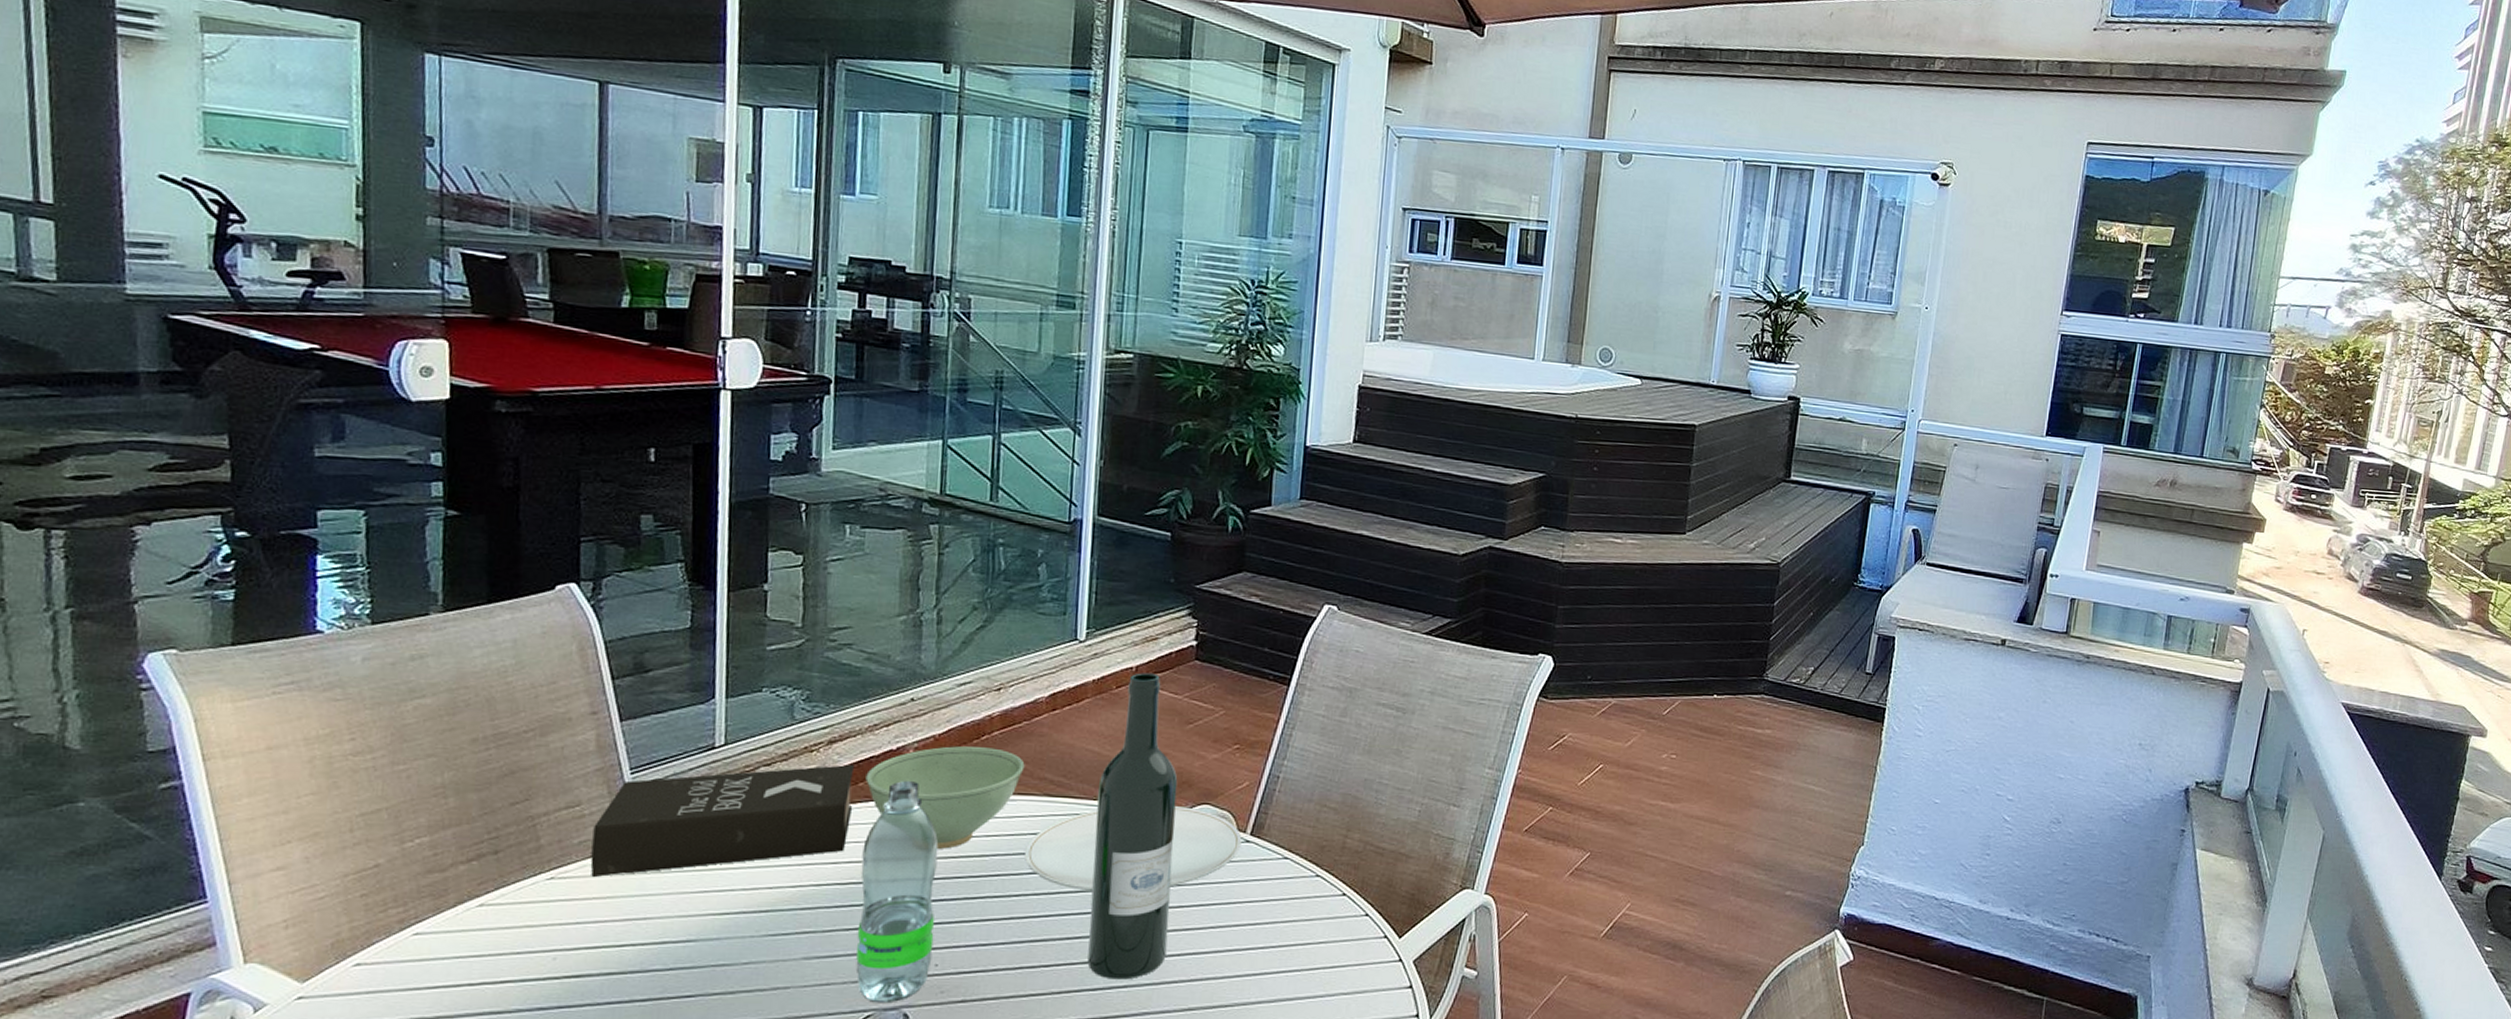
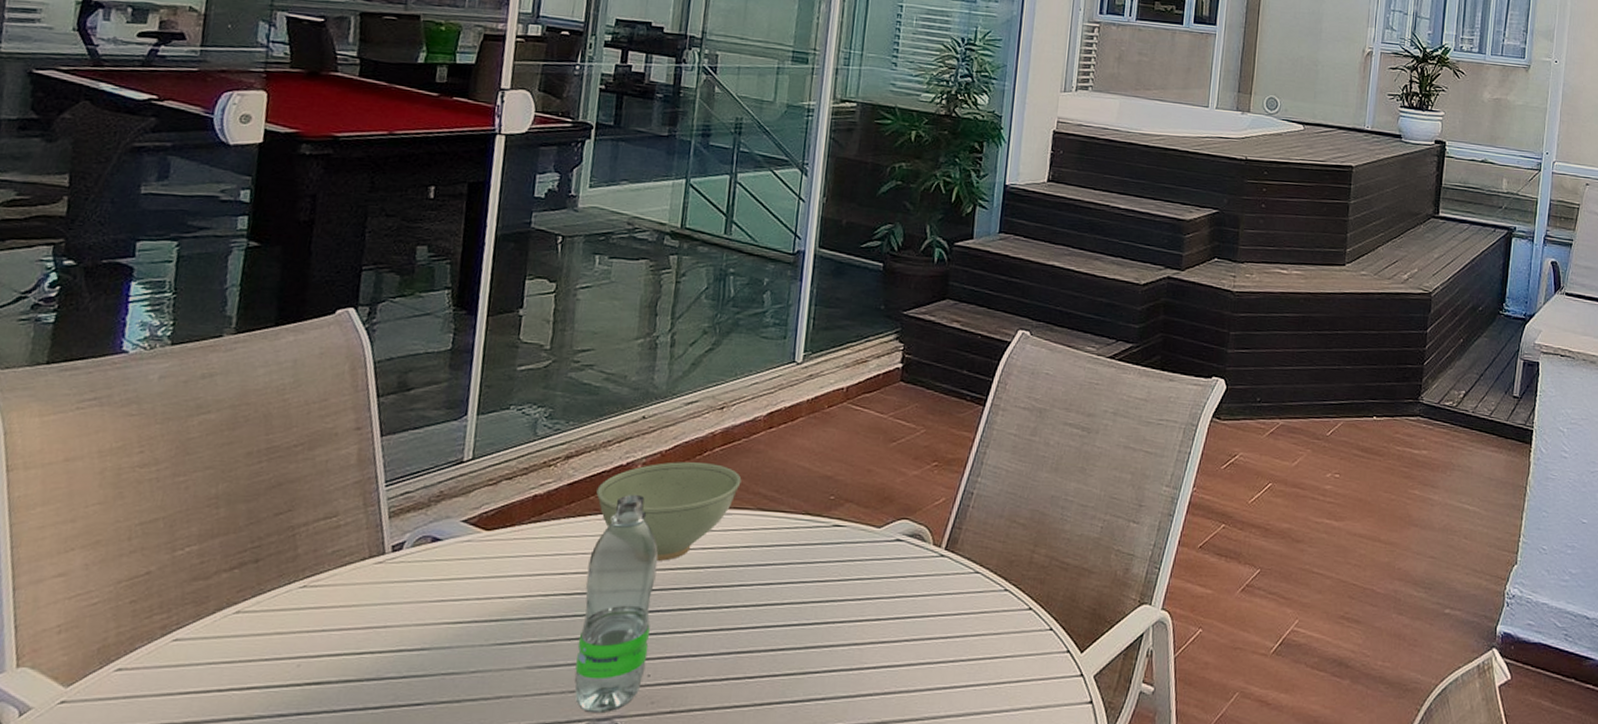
book: present [590,764,855,877] -> none [340,478,588,585]
plate: present [1025,806,1242,891] -> none [736,521,937,604]
wine bottle: present [1087,673,1178,980] -> none [789,393,881,692]

